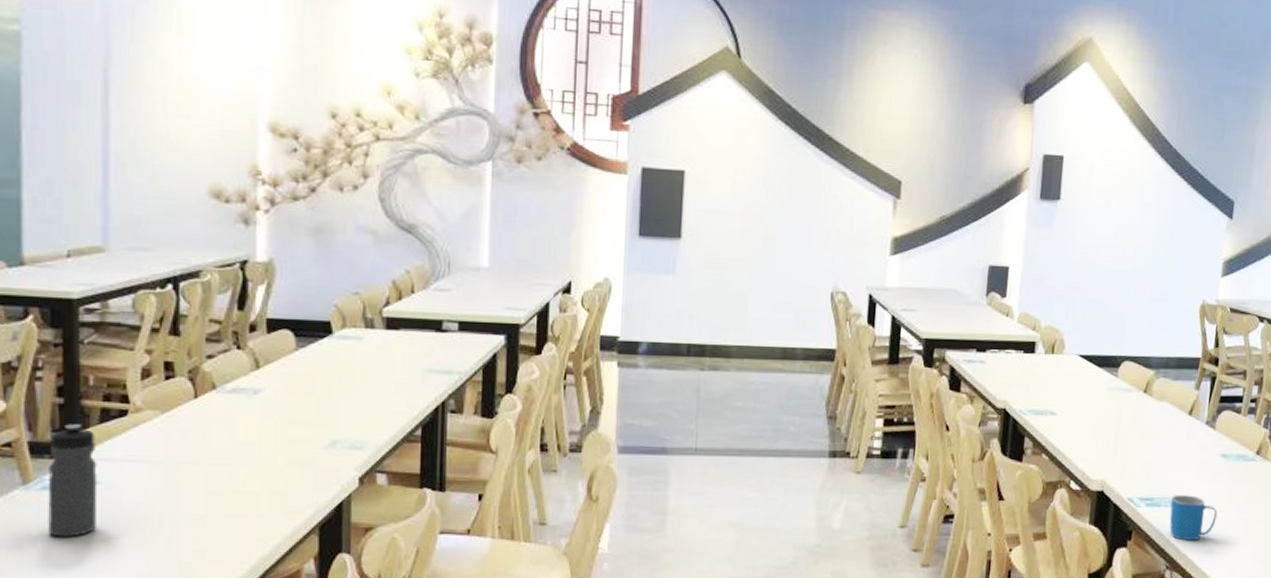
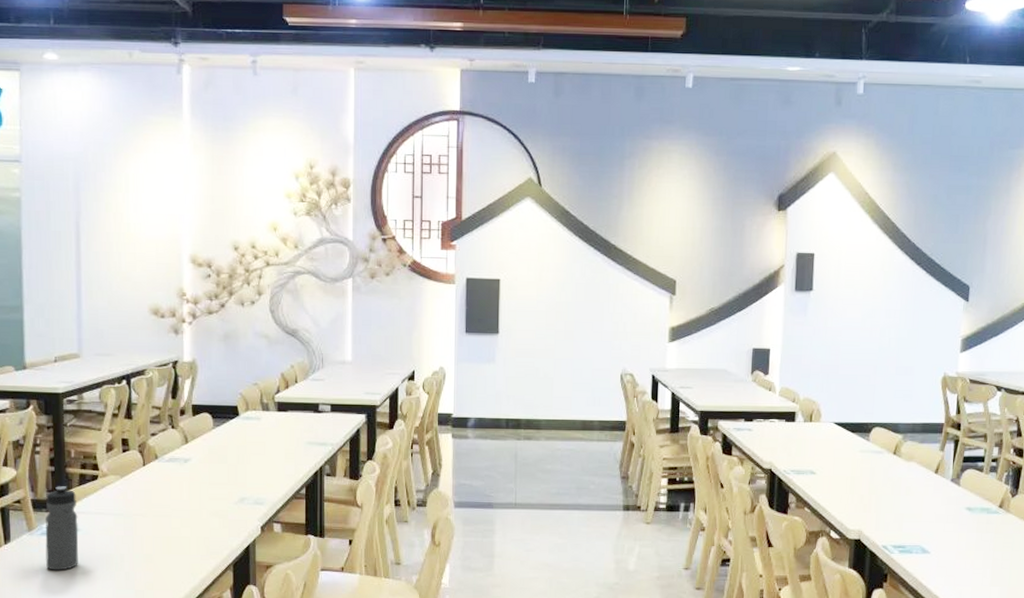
mug: present [1169,495,1217,541] -> none [921,543,965,584]

